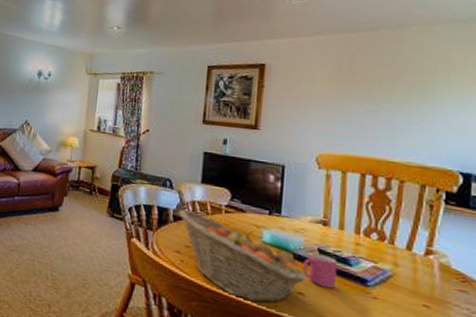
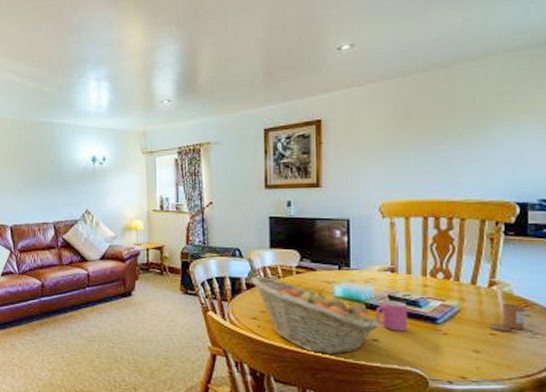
candle: none [423,275,464,307] -> present [489,304,526,332]

